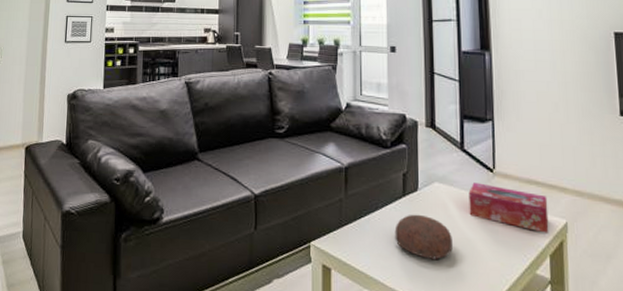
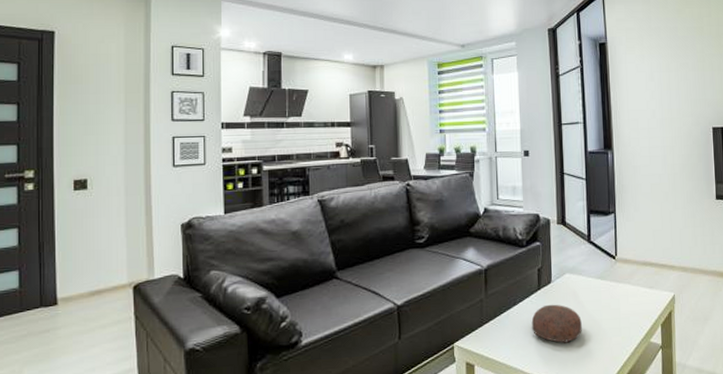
tissue box: present [468,182,549,233] -> none [595,269,661,307]

